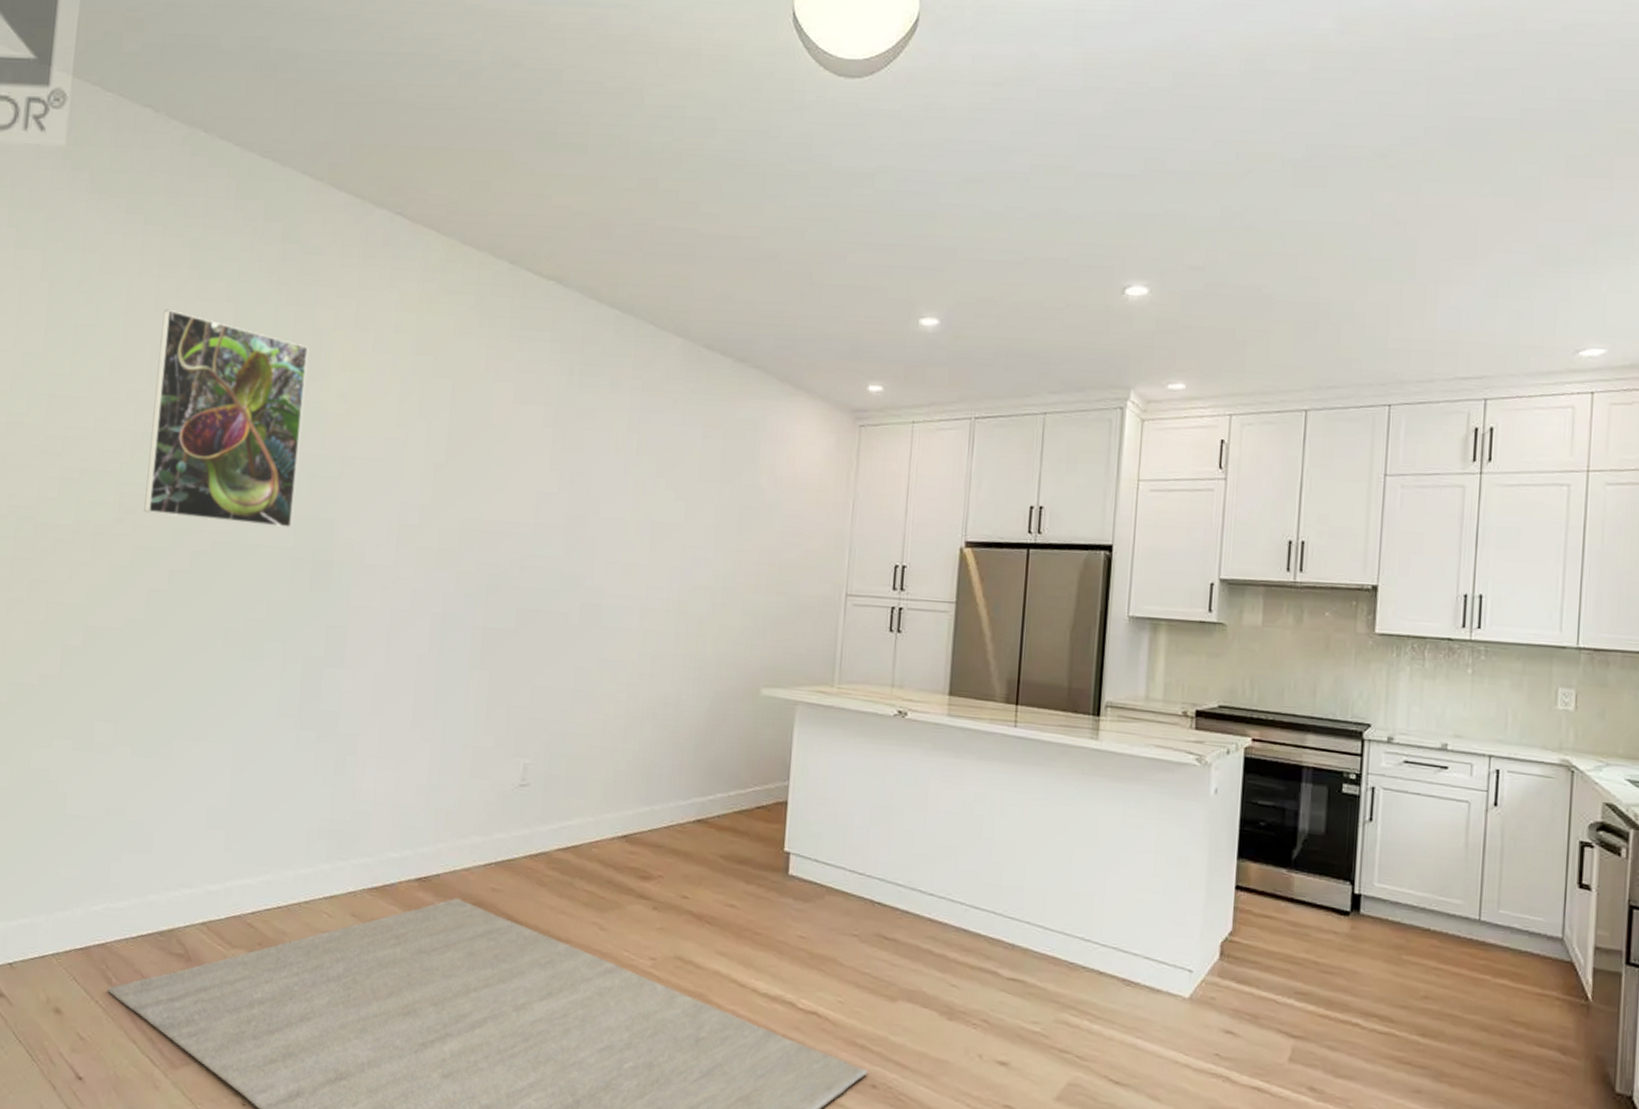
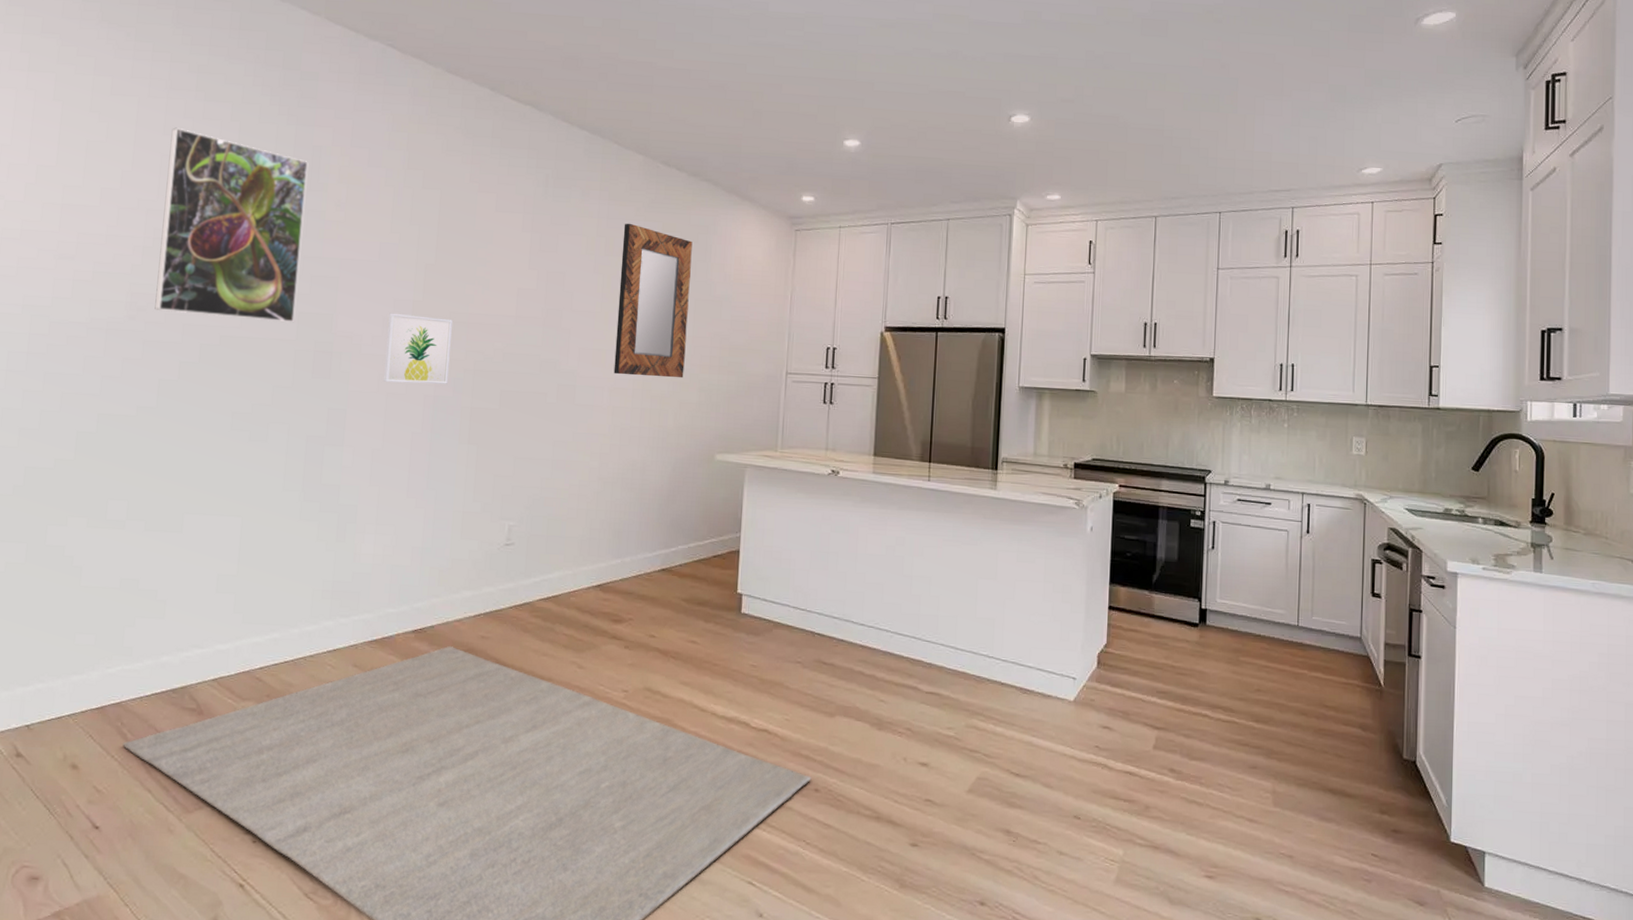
wall art: none [388,518,464,601] -> present [384,313,452,384]
home mirror: none [645,417,738,599] -> present [613,223,693,378]

